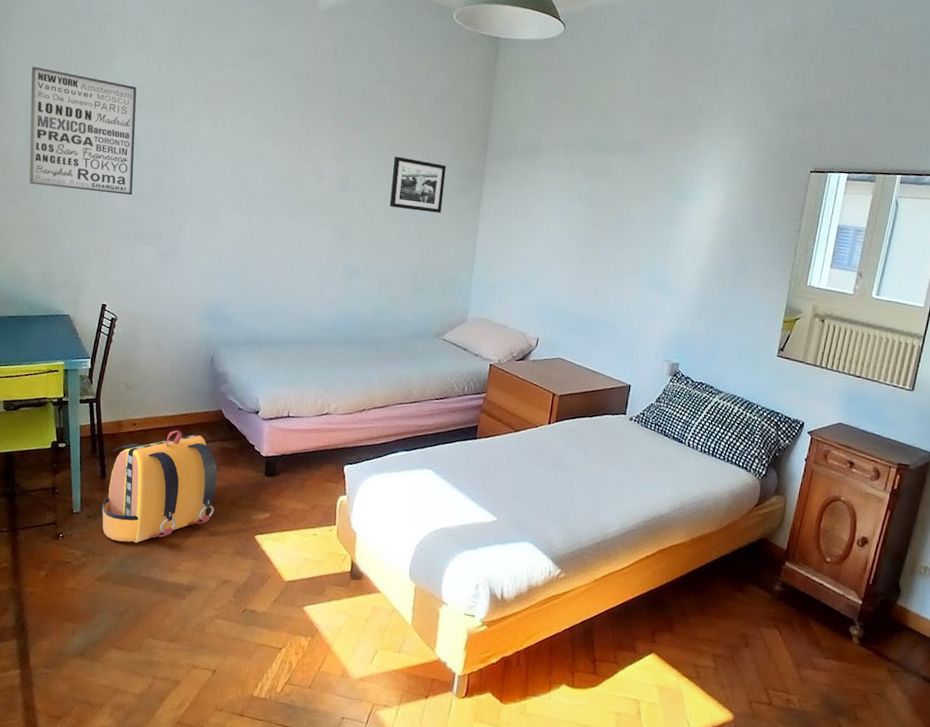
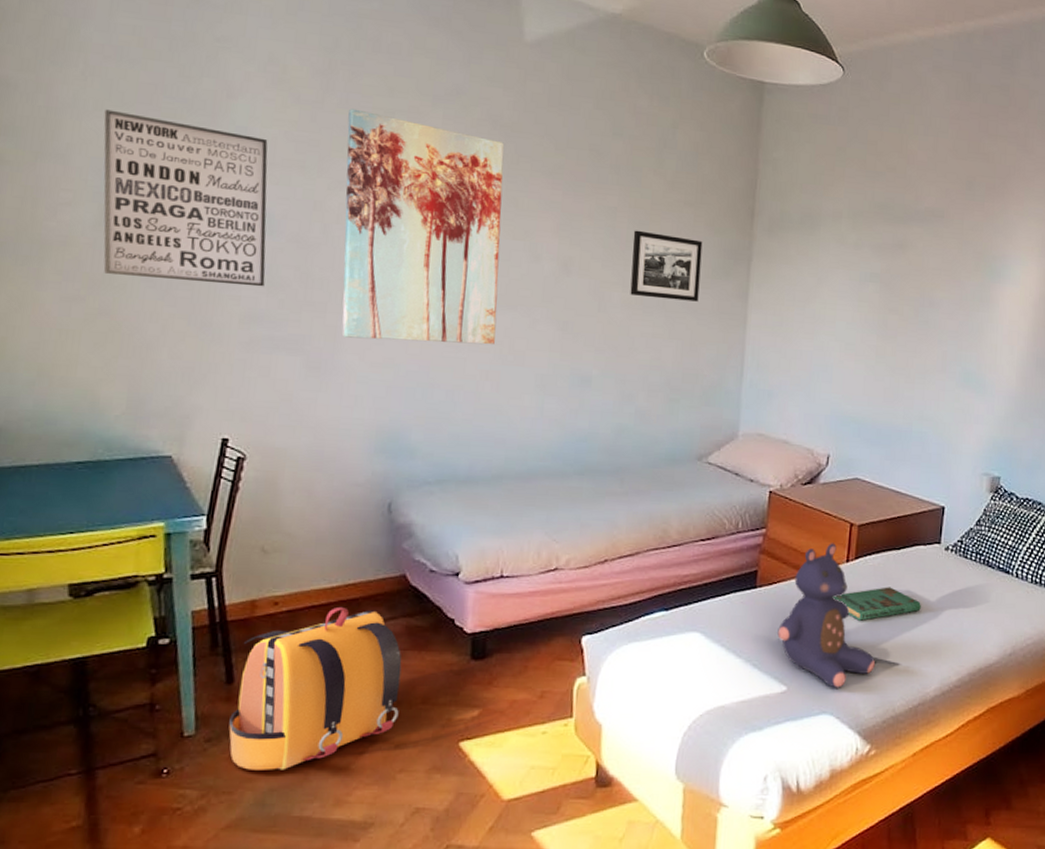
wall art: none [183,63,301,242] -> present [341,108,505,345]
teddy bear: none [491,408,568,523] -> present [777,543,875,688]
book: none [536,446,607,472] -> present [832,587,921,621]

